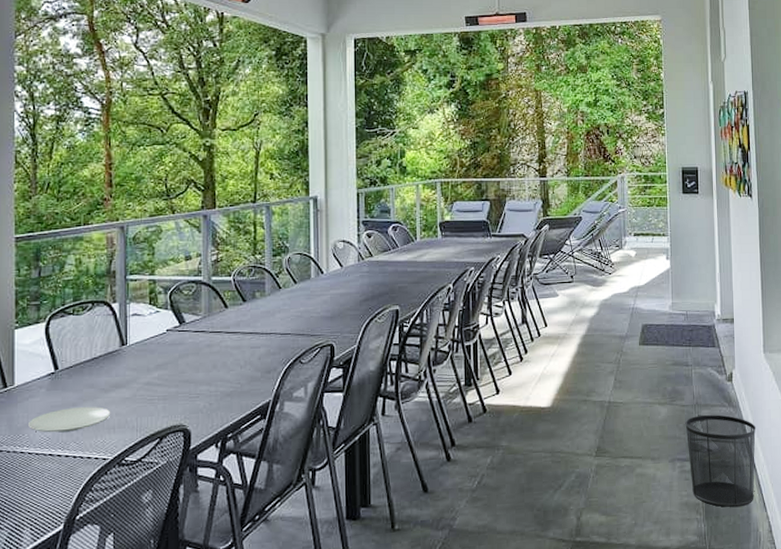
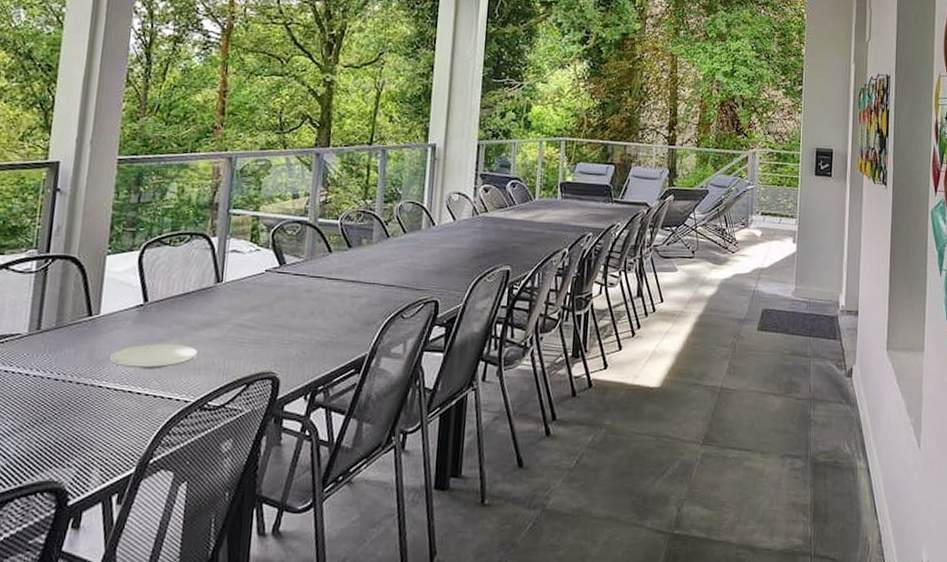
waste bin: present [685,414,756,508] -> none [799,410,873,513]

